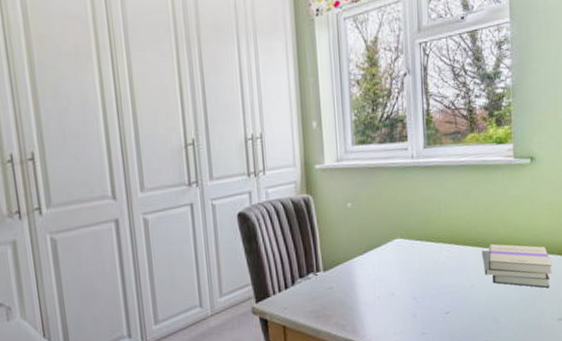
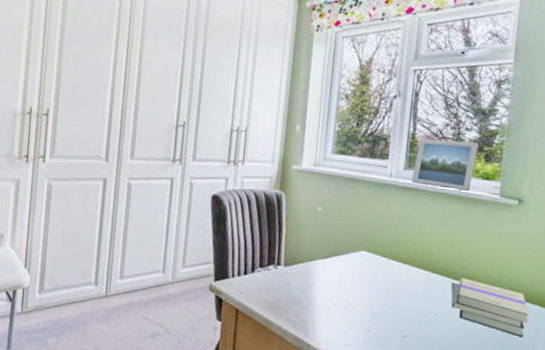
picture frame: none [432,108,489,161] -> present [411,139,479,192]

